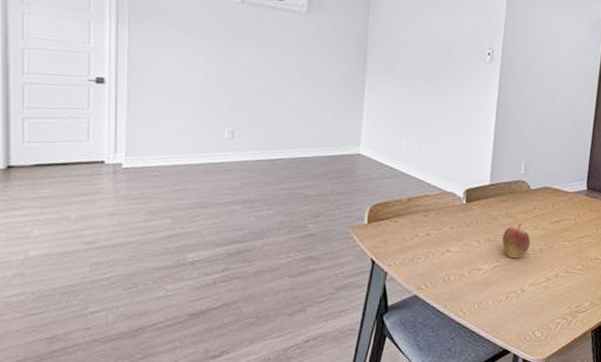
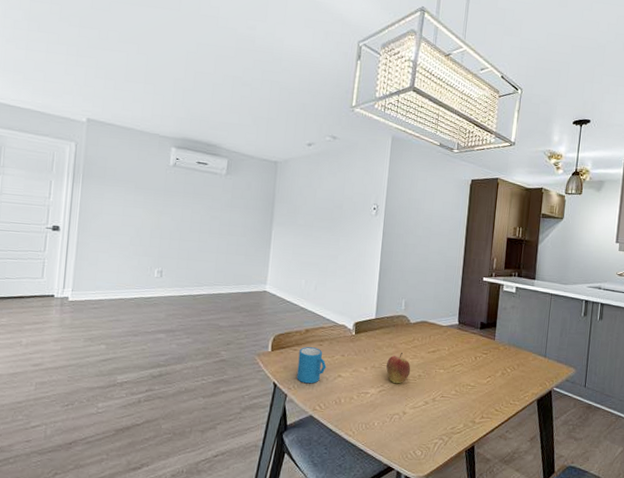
mug: none [398,218,433,260] -> present [297,347,327,384]

